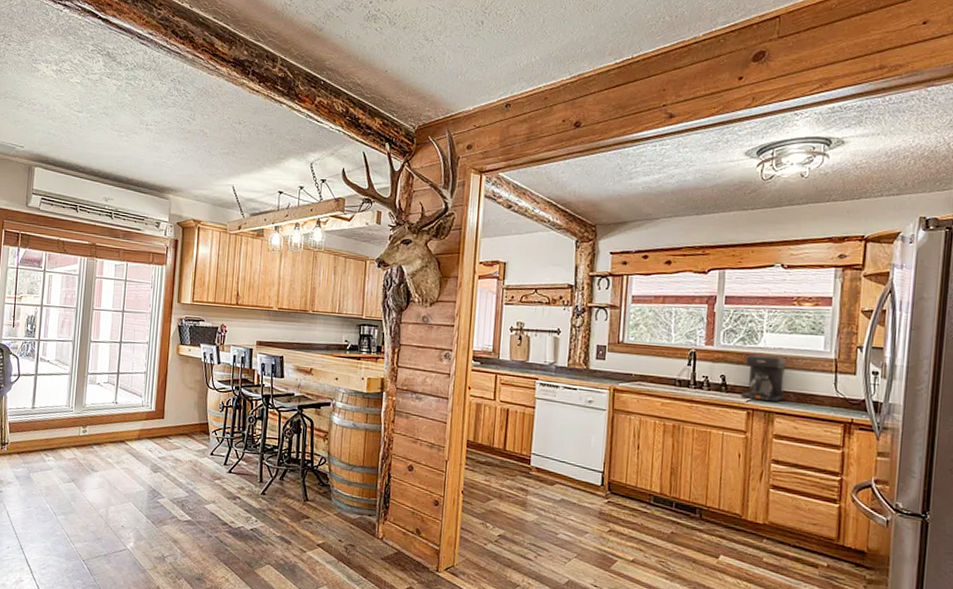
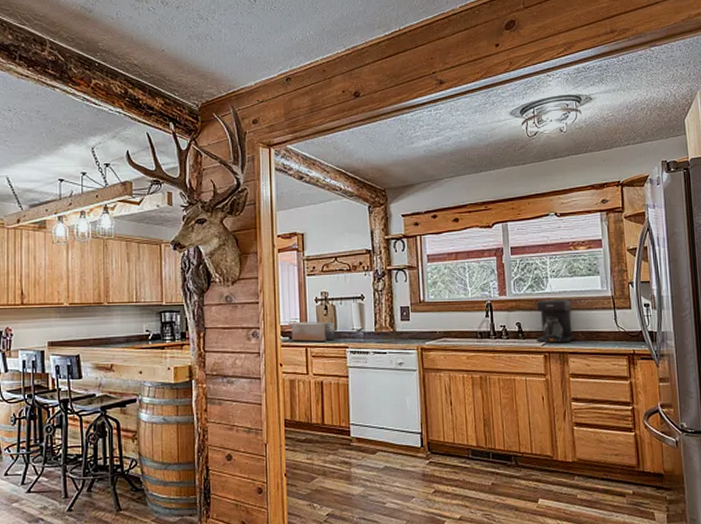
toaster: none [482,348,527,372] -> present [291,321,335,343]

